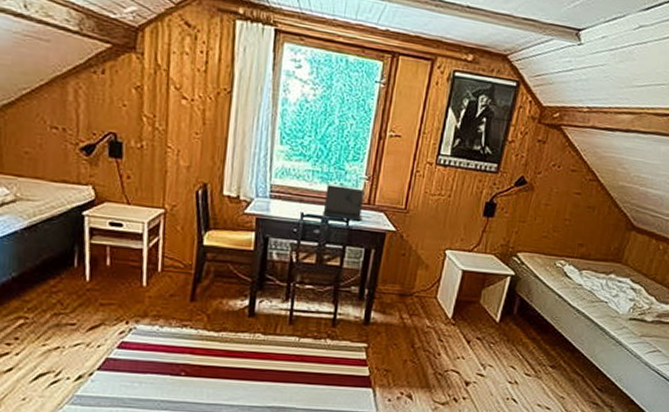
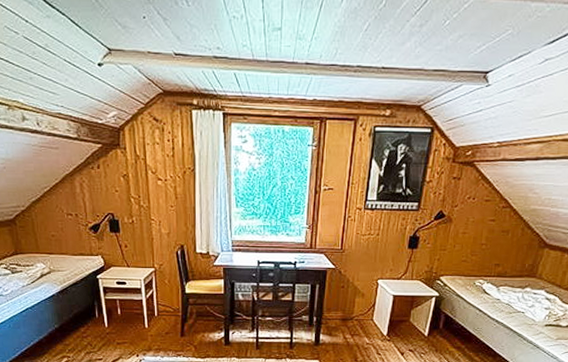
laptop: present [322,185,364,221] -> none [274,236,307,263]

